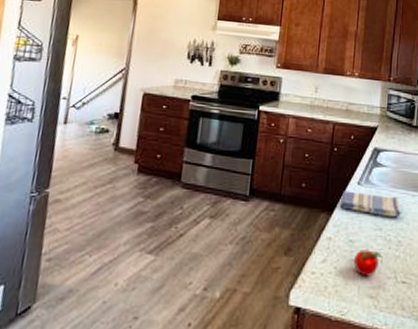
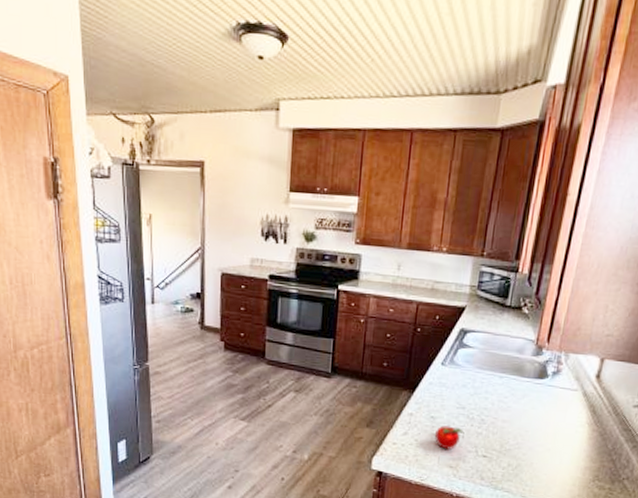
dish towel: present [339,191,402,218] -> none [421,370,488,398]

